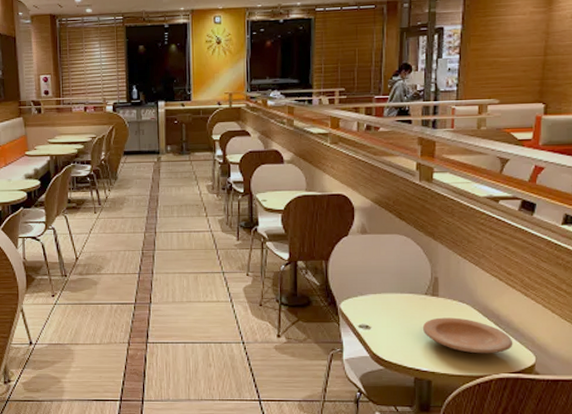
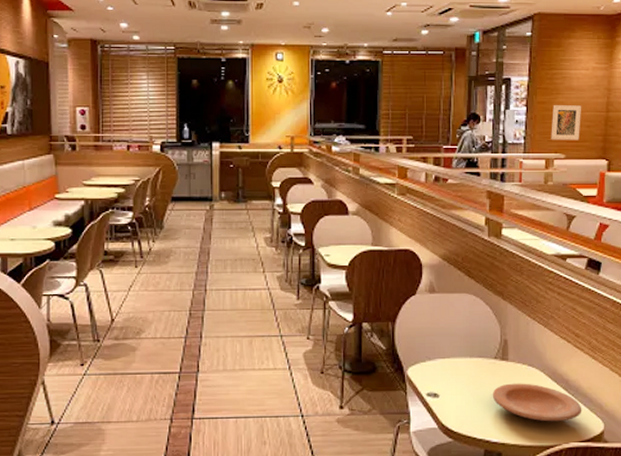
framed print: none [485,50,517,86] -> present [551,105,581,140]

